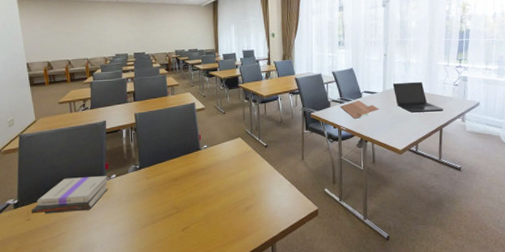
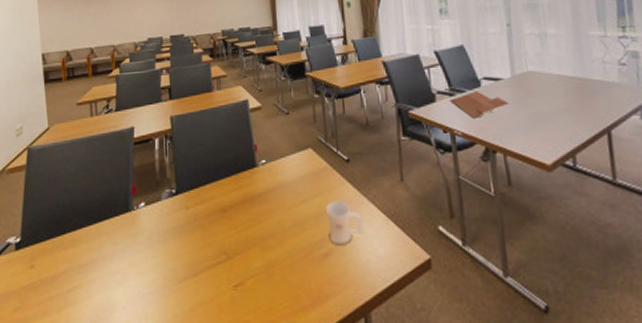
books: present [31,175,108,214] -> none [36,203,135,259]
mug: none [248,172,274,202] -> present [325,200,364,246]
laptop: present [392,81,444,113] -> none [524,60,609,108]

